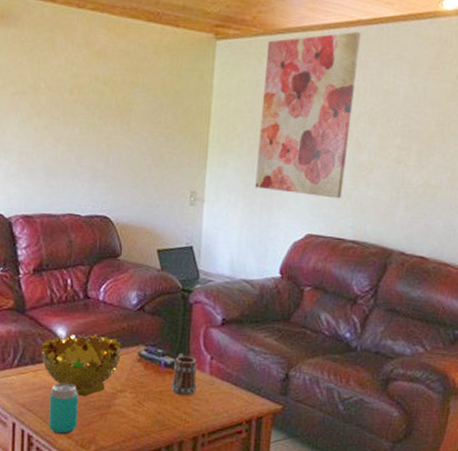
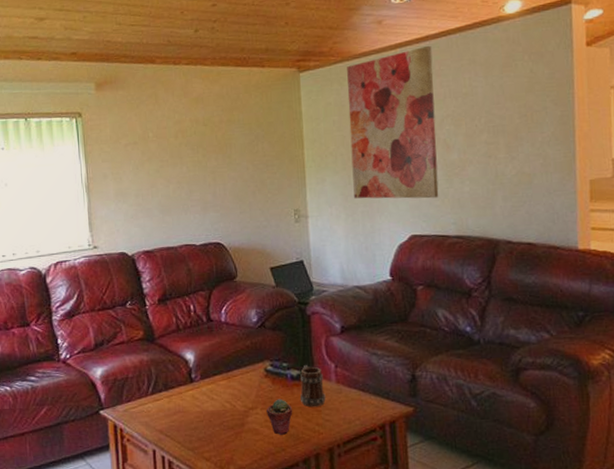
decorative bowl: present [41,333,122,397] -> none [172,354,249,418]
beverage can: present [48,383,78,435] -> none [185,406,215,458]
potted succulent: none [135,384,162,420] -> present [267,399,293,435]

